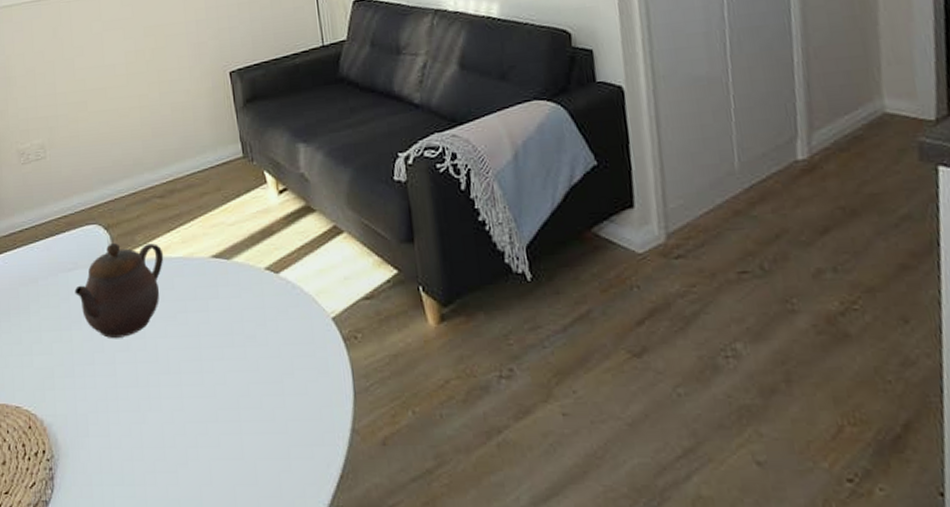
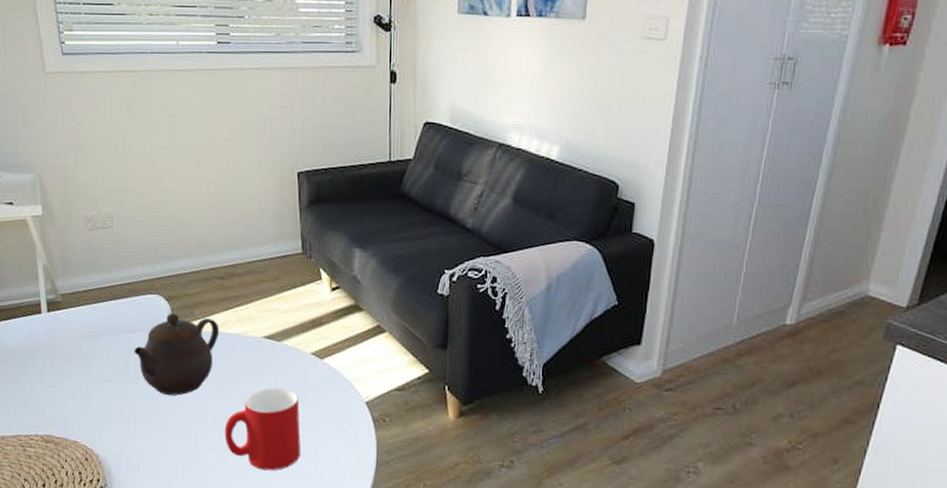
cup: none [178,313,266,417] -> present [224,387,300,471]

